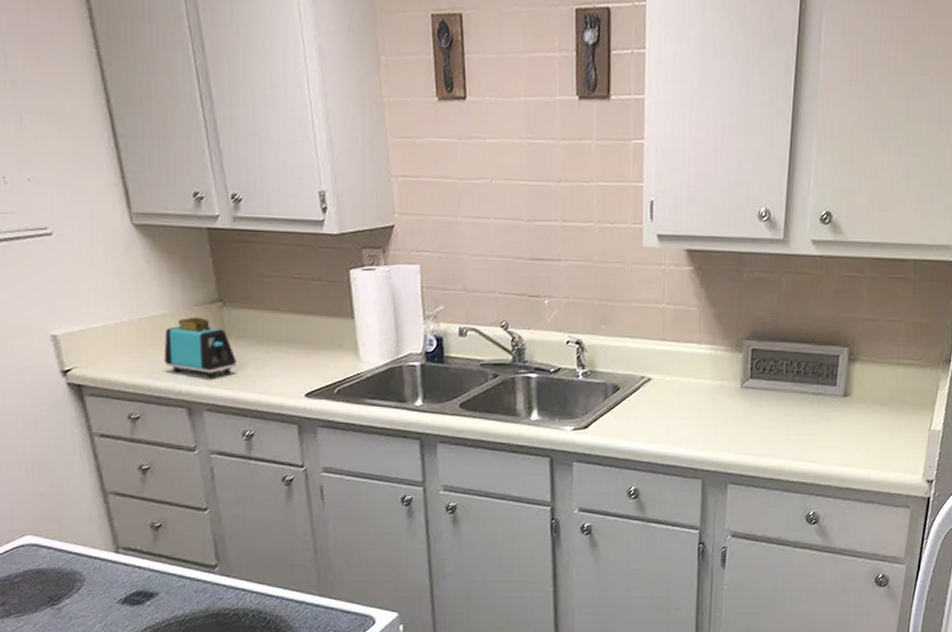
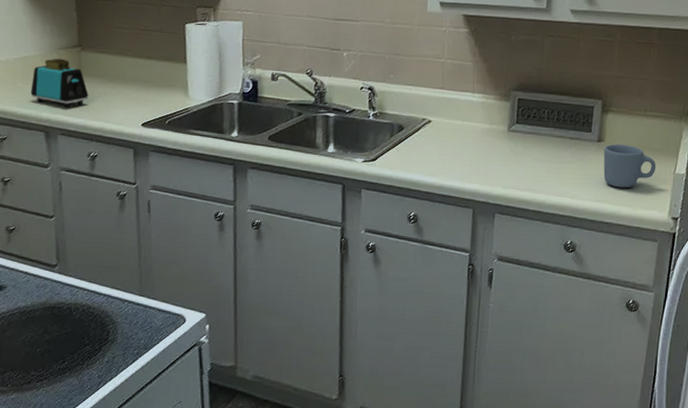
mug: none [850,399,910,449] -> present [603,144,657,188]

